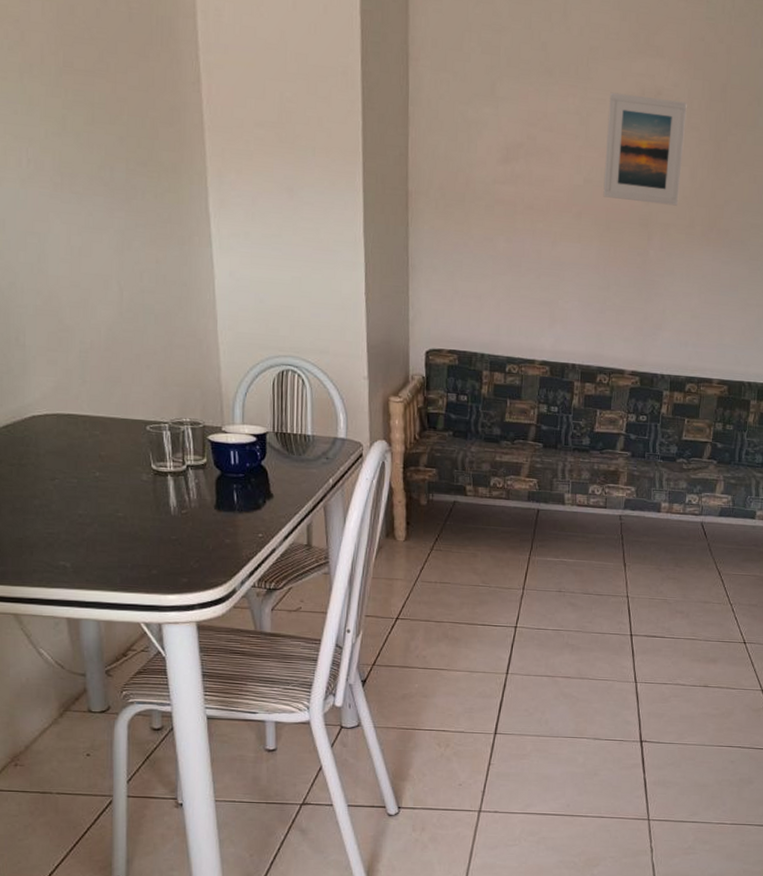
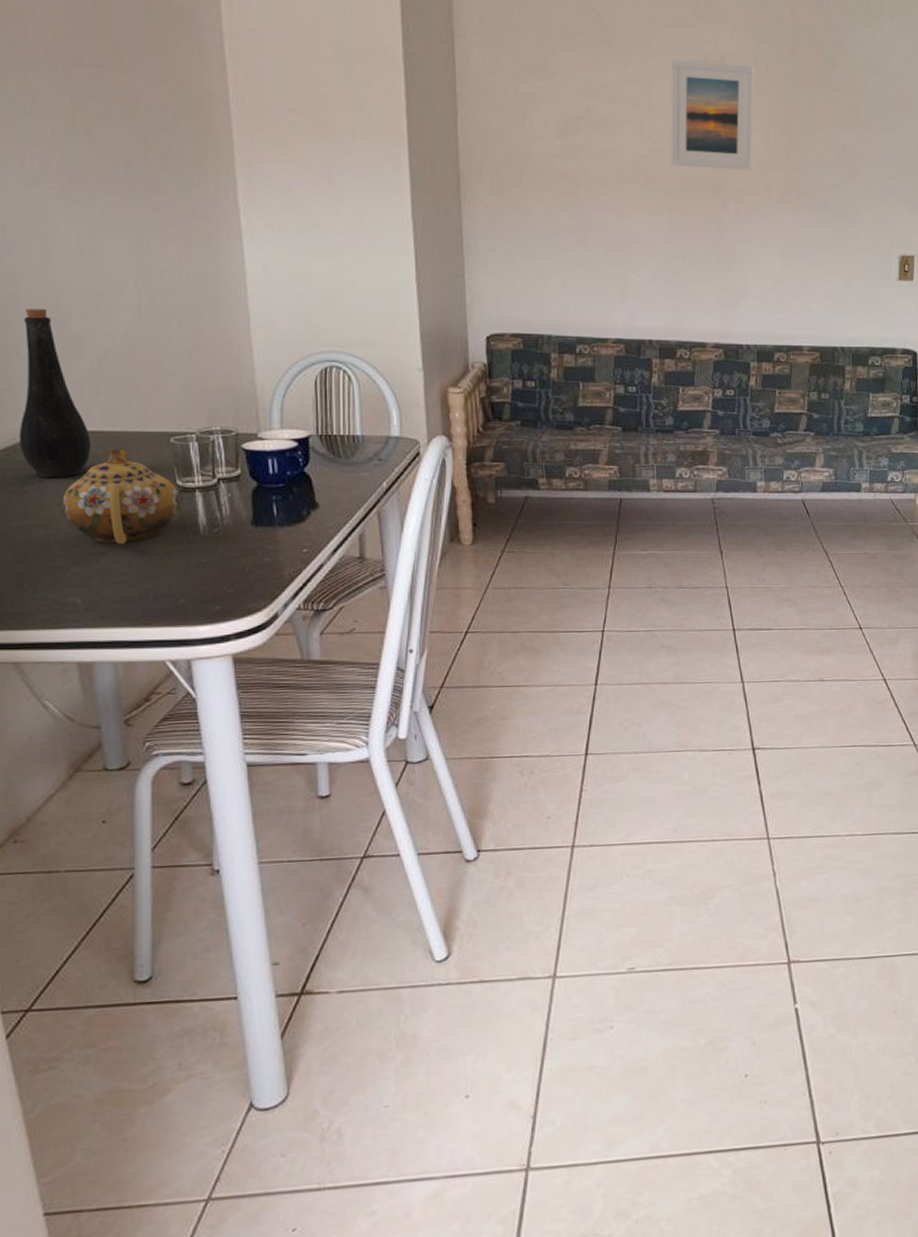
bottle: none [18,298,79,455] -> present [18,308,92,478]
teapot: none [54,432,155,519] -> present [62,448,181,545]

